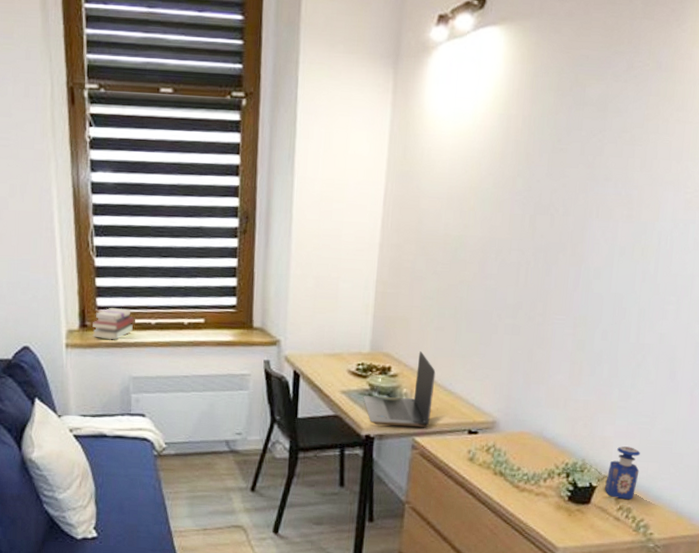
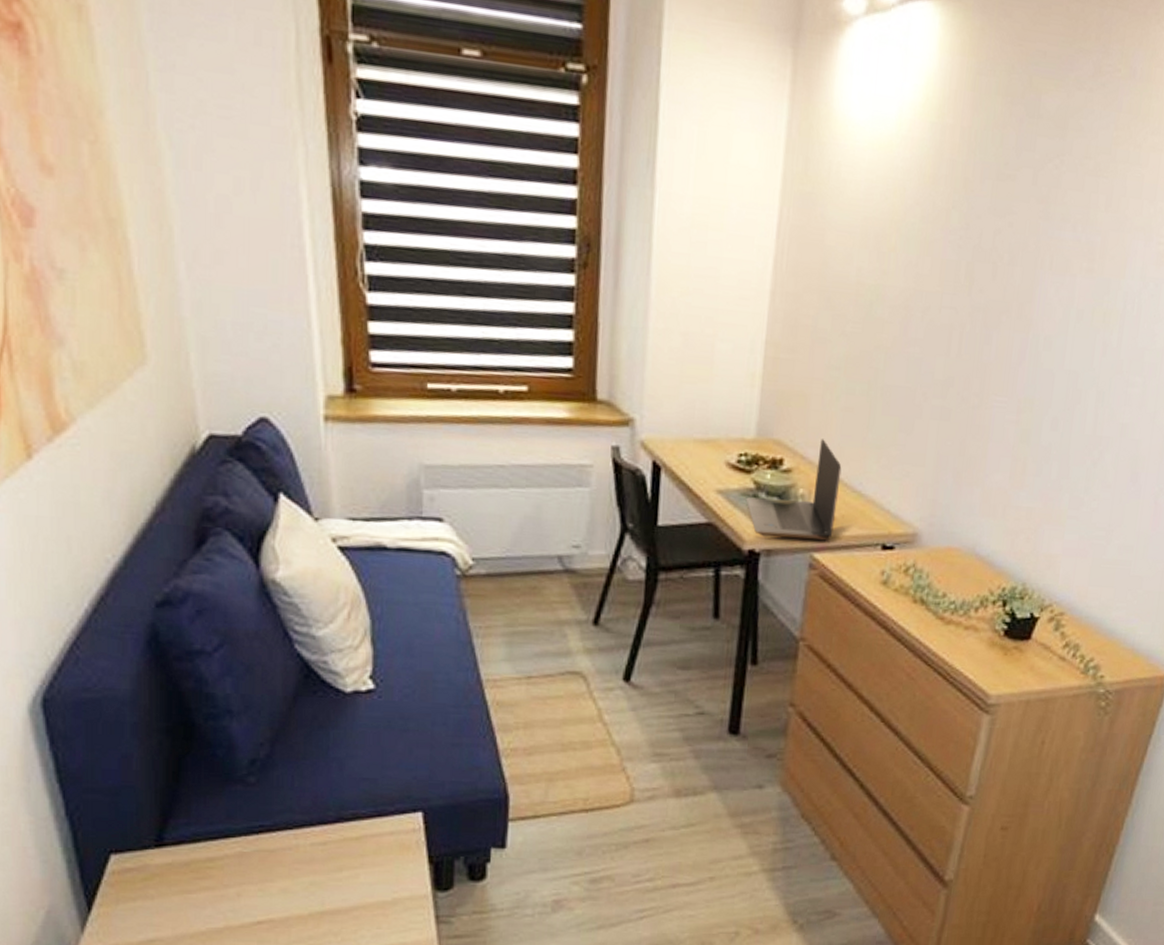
books: present [91,307,134,340] -> none [363,364,426,412]
perfume bottle: present [605,446,640,500] -> none [1049,567,1093,635]

